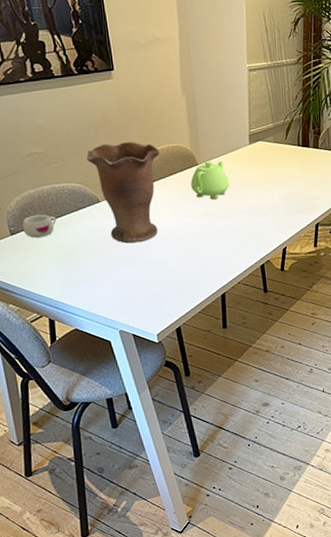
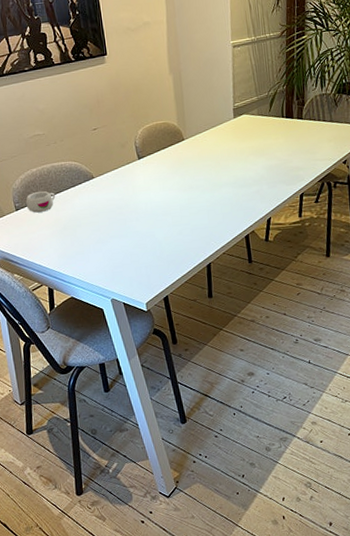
vase: present [87,142,160,244] -> none [82,121,149,217]
teapot: present [190,161,230,200] -> none [177,135,215,173]

